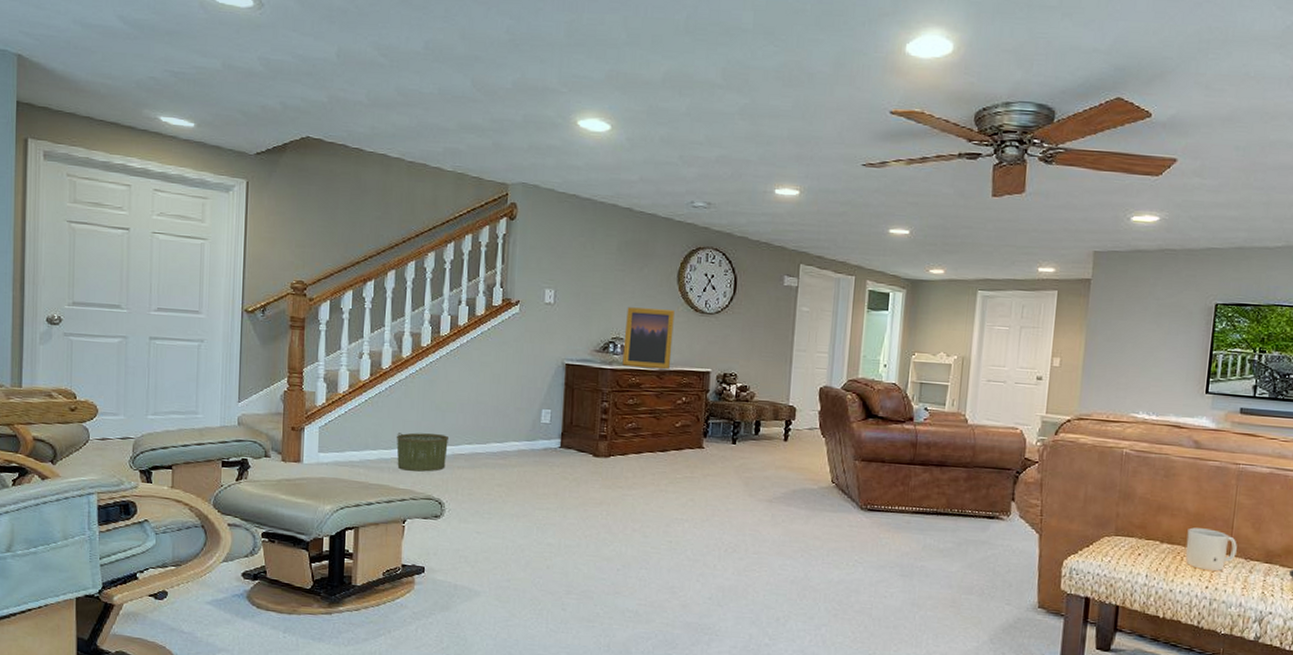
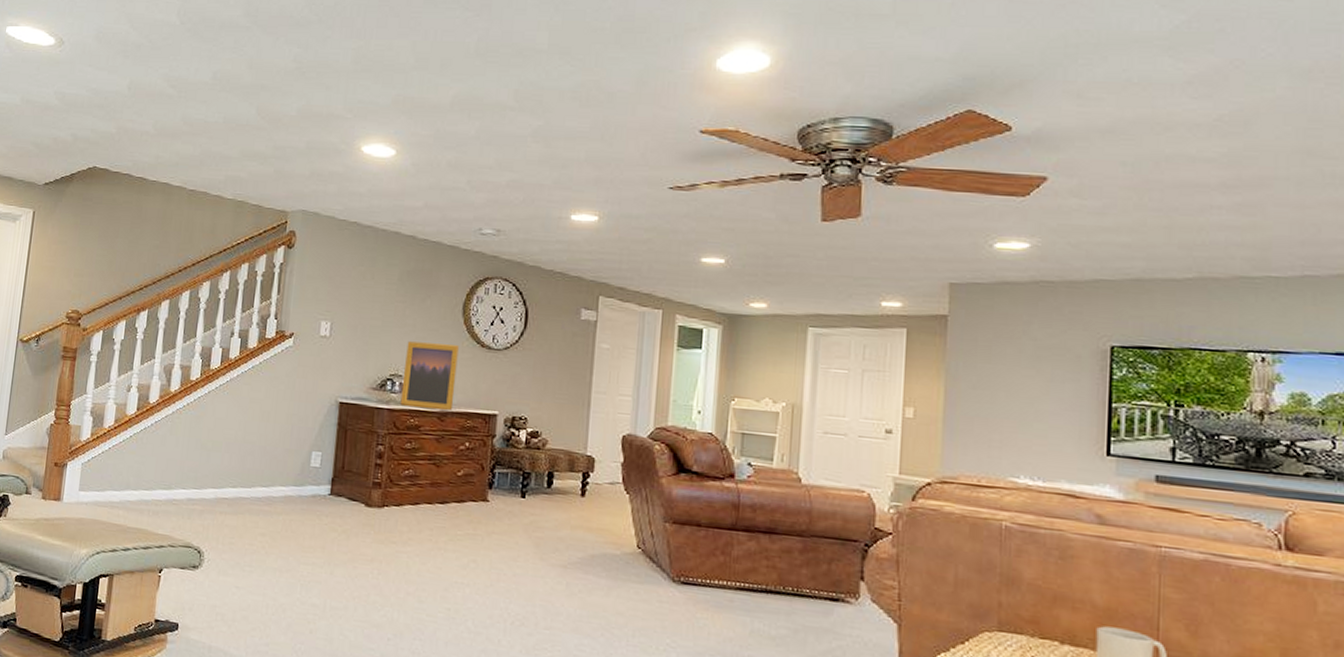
basket: present [396,432,448,472] -> none [157,472,212,517]

